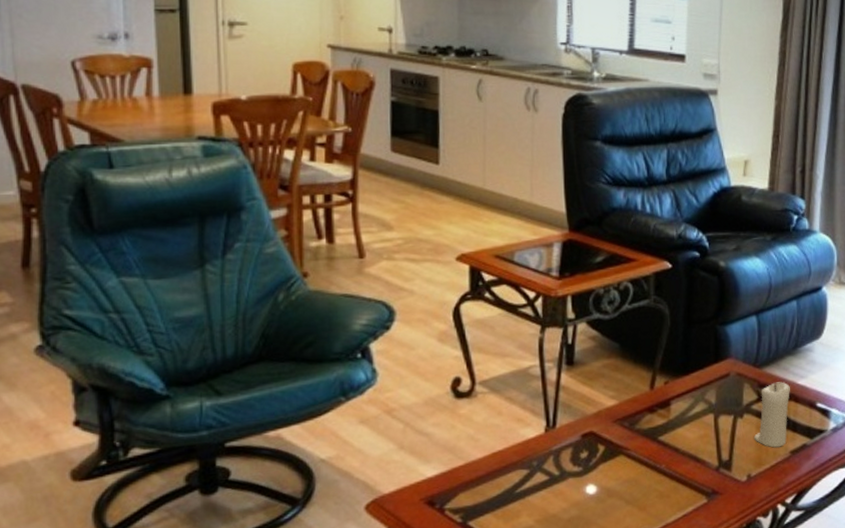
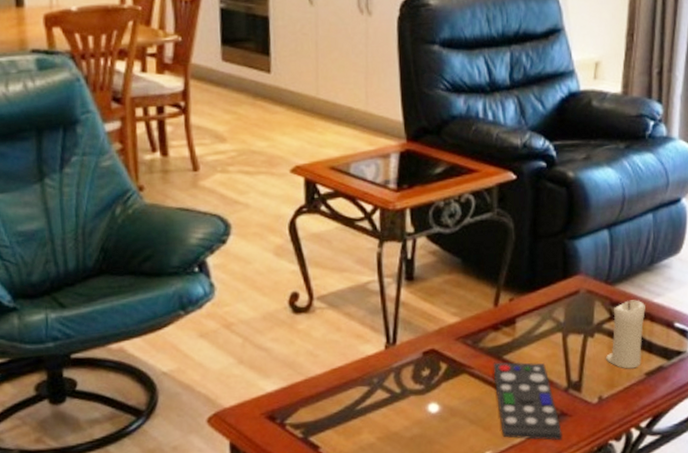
remote control: none [648,442,714,519] -> present [493,362,562,441]

